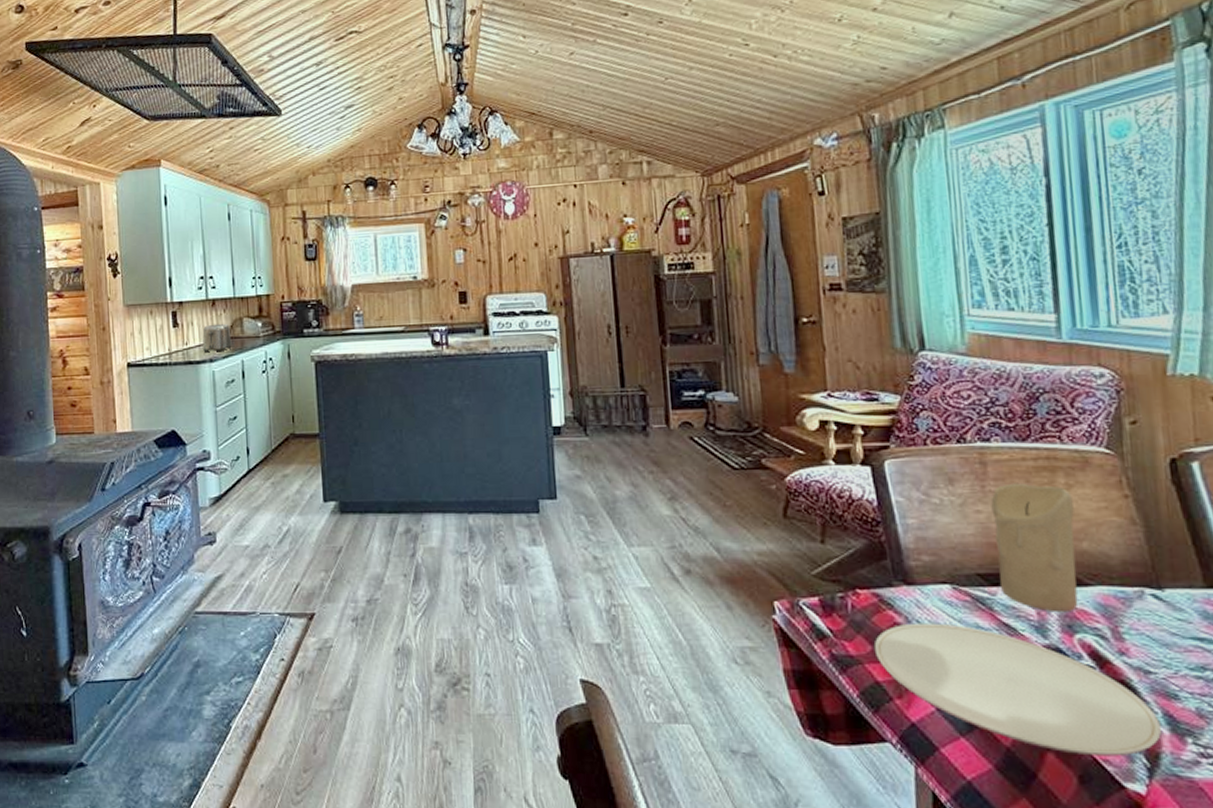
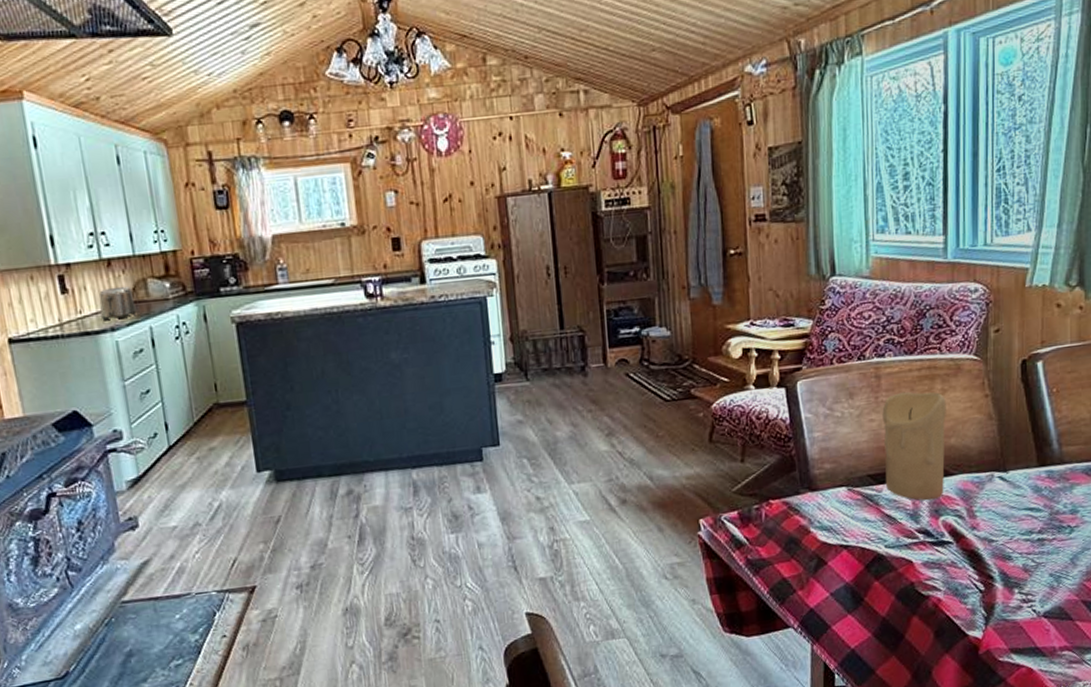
plate: present [873,623,1161,757] -> none [782,521,997,615]

